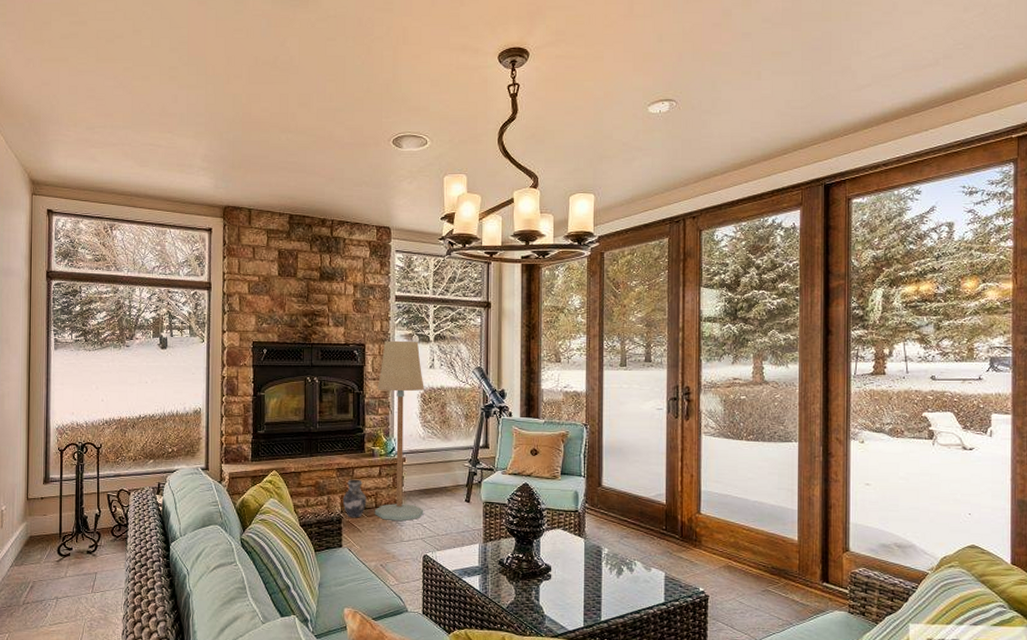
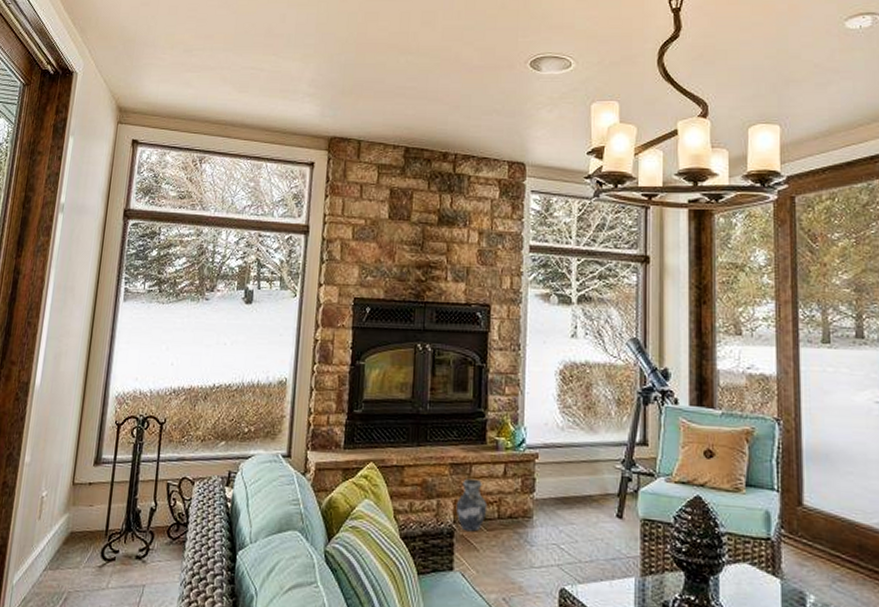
floor lamp: present [374,340,424,522] -> none [496,301,564,540]

